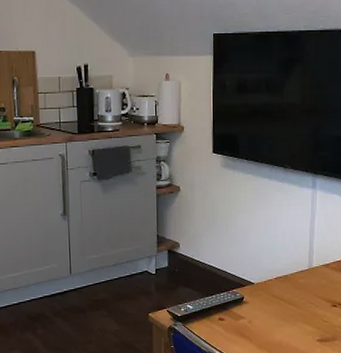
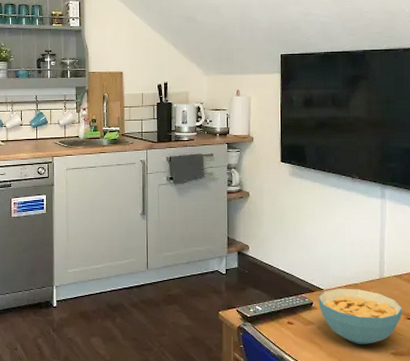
cereal bowl: none [249,280,329,334] -> present [318,288,402,344]

